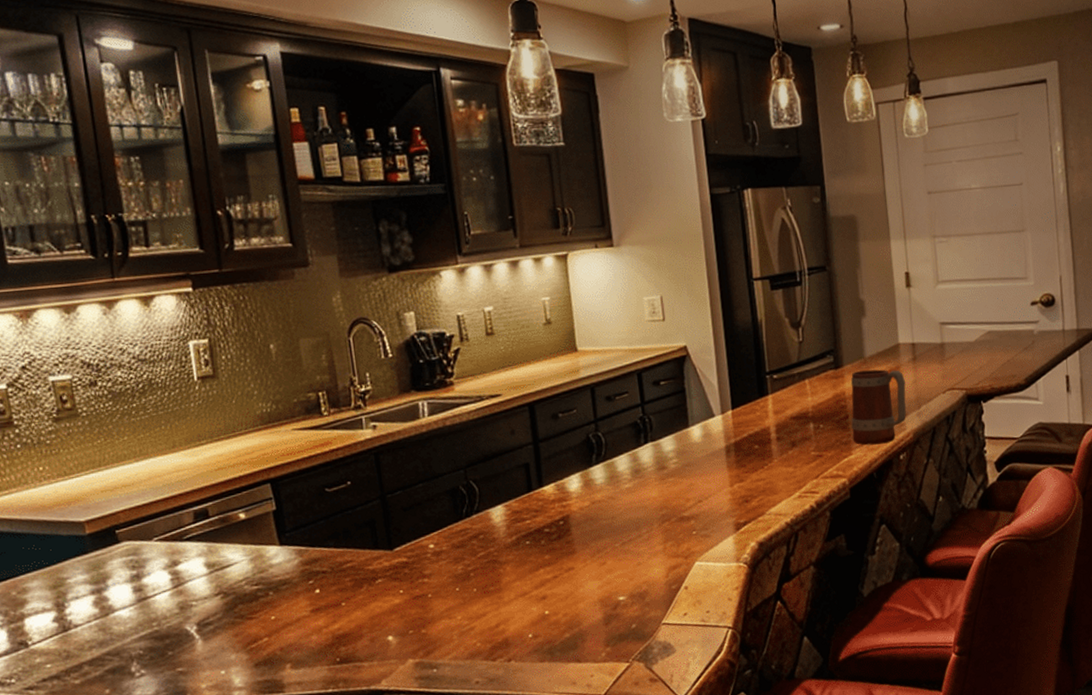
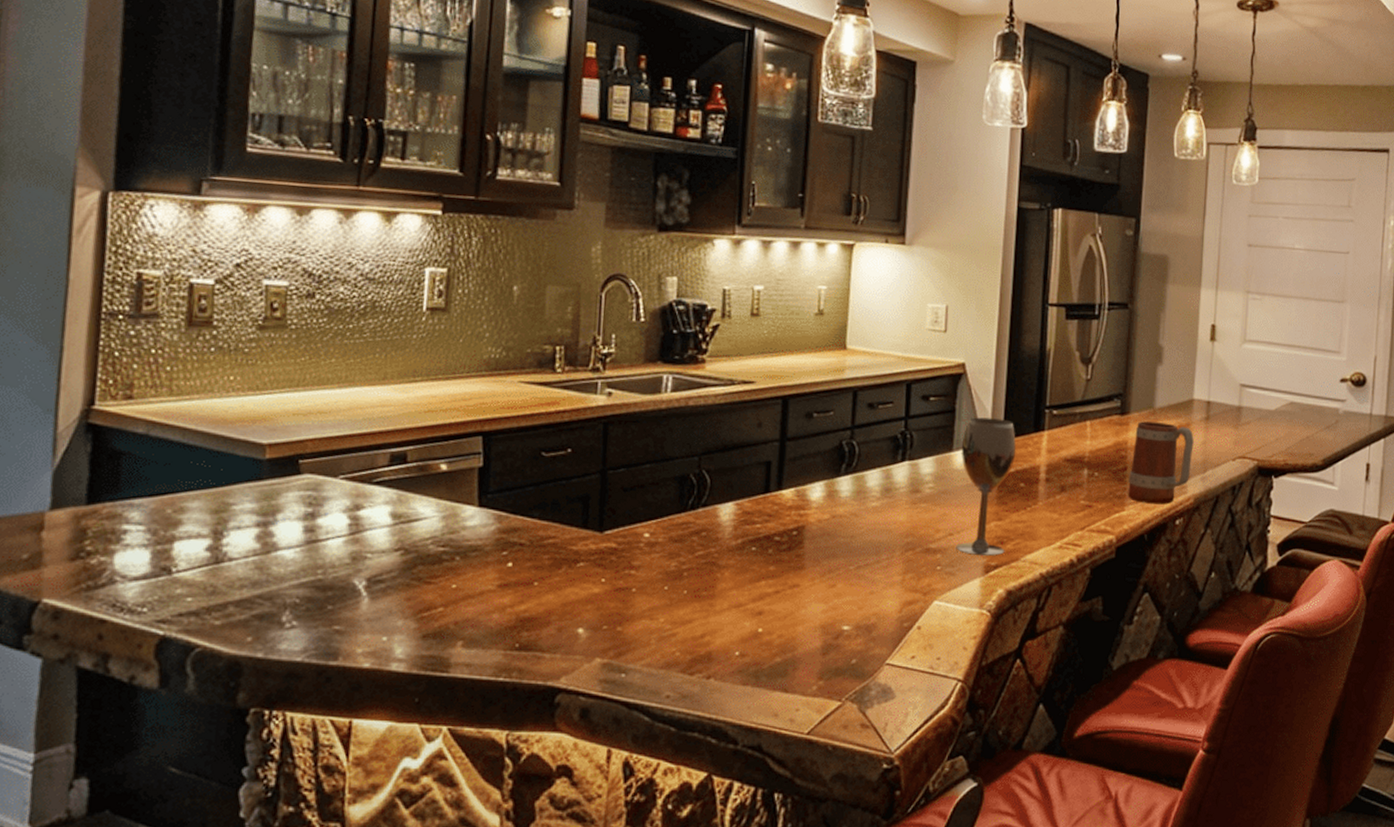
wine glass: none [696,390,751,517] -> present [955,417,1017,557]

